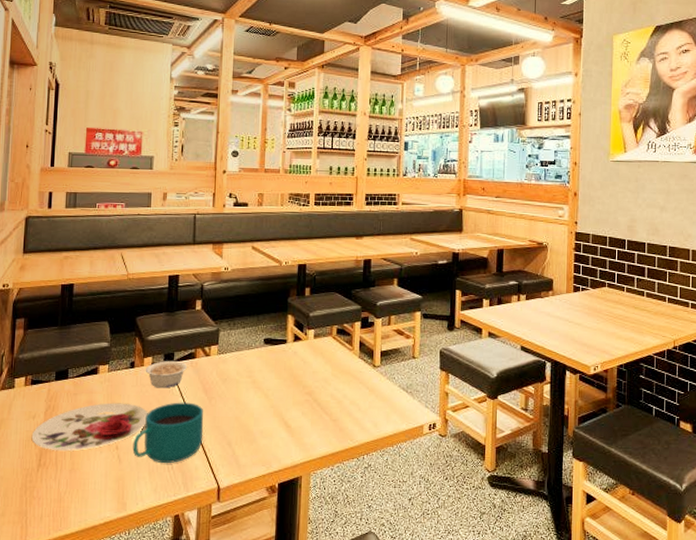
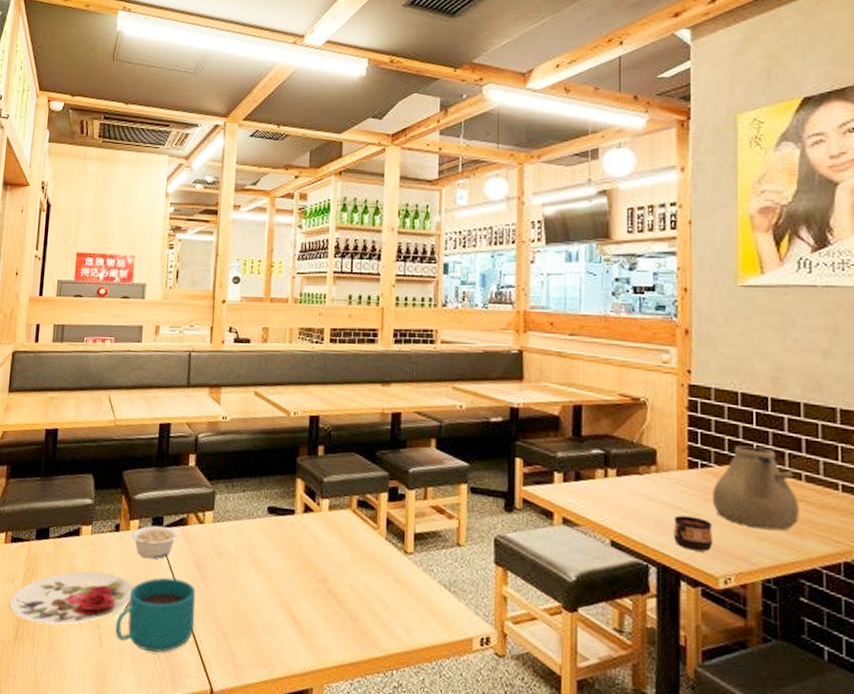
cup: none [562,325,587,349] -> present [673,515,712,552]
teapot: none [588,274,642,332] -> present [712,445,799,531]

